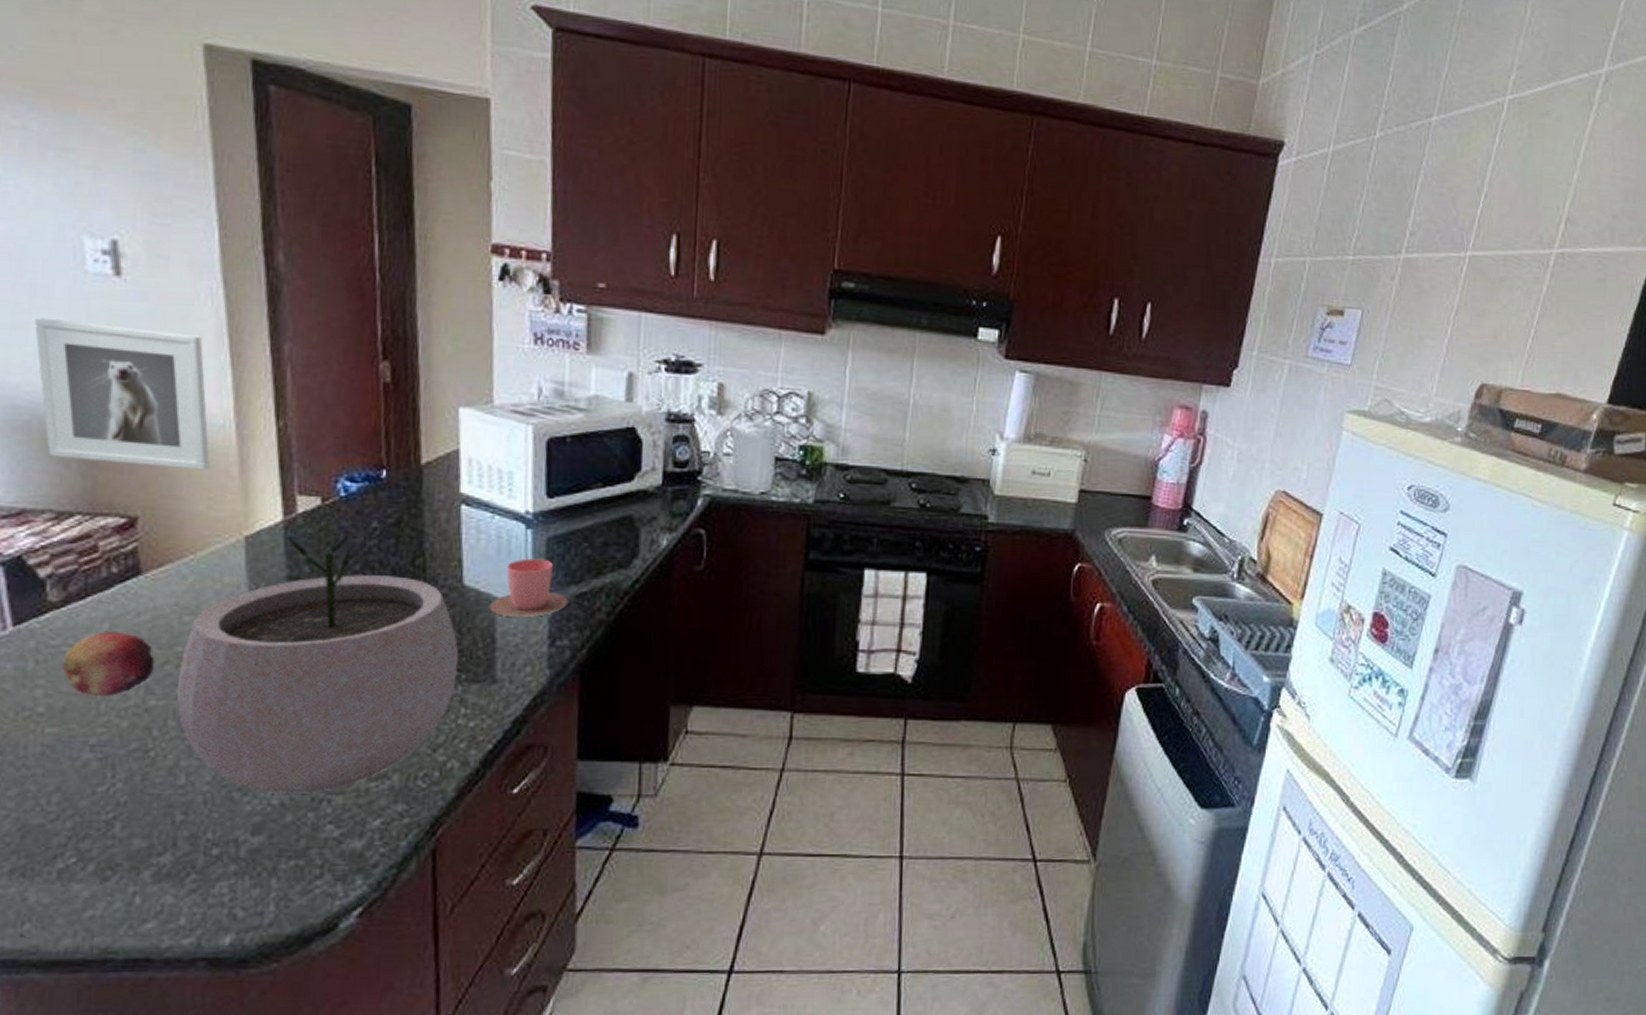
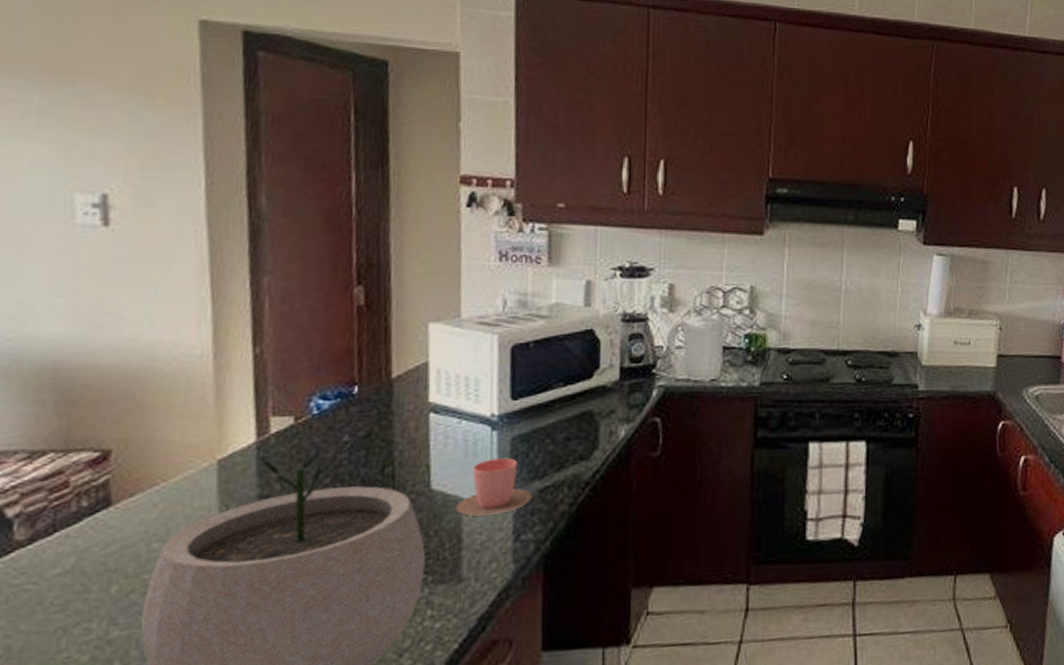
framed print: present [35,317,210,471] -> none [21,269,187,401]
fruit: present [63,630,155,697] -> none [24,564,121,633]

